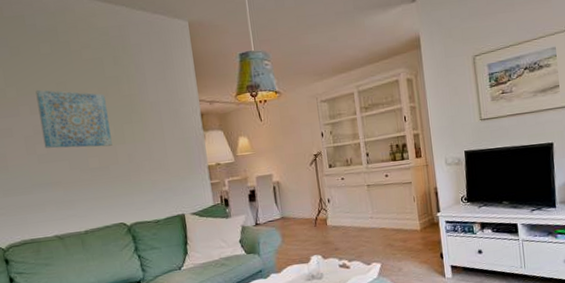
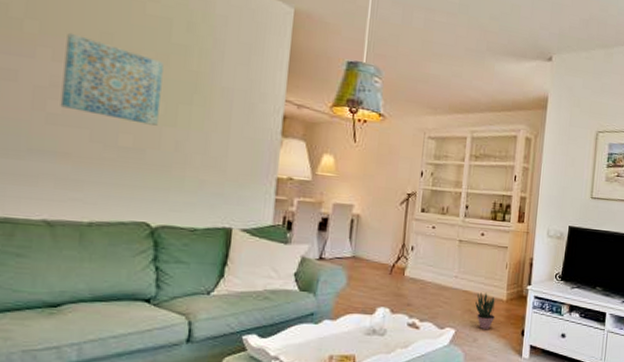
potted plant: none [393,226,413,260] -> present [475,292,495,330]

